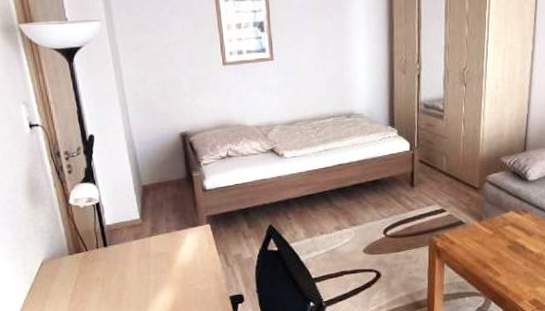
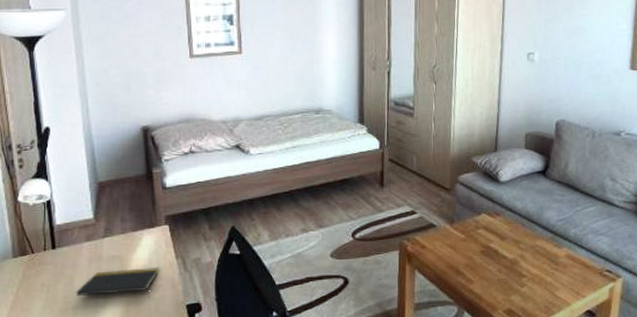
notepad: none [127,263,203,290] -> present [75,268,159,298]

